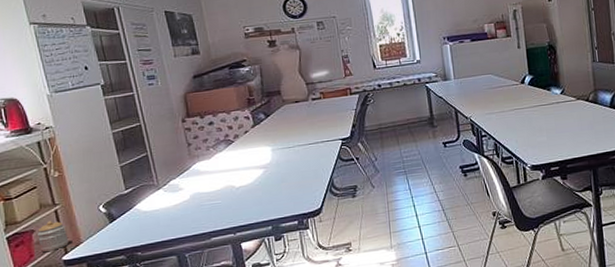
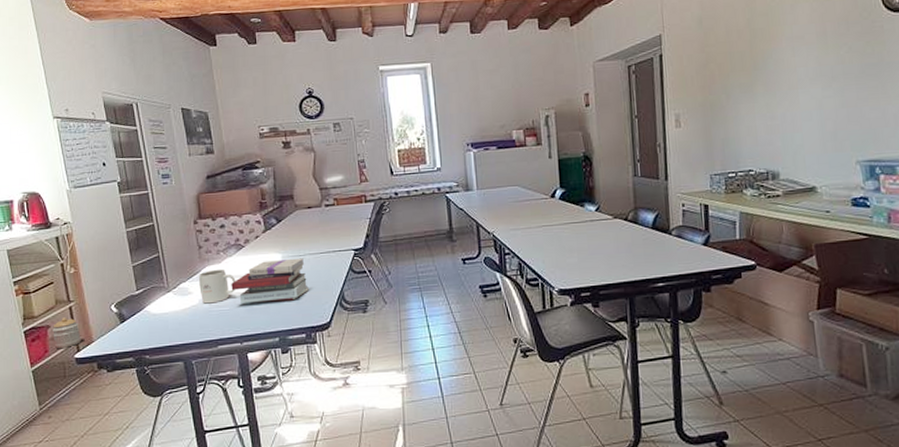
mug: none [189,164,227,199] -> present [199,269,236,304]
books: none [222,149,299,196] -> present [231,258,309,303]

